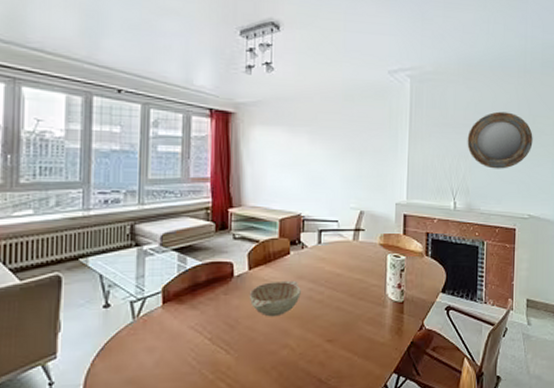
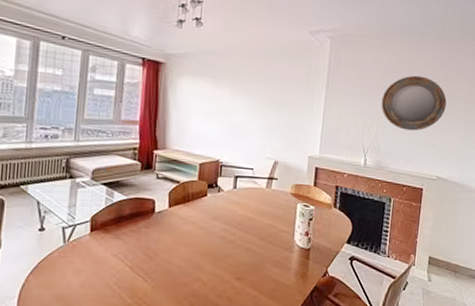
decorative bowl: present [249,280,301,317] -> none [167,220,215,252]

